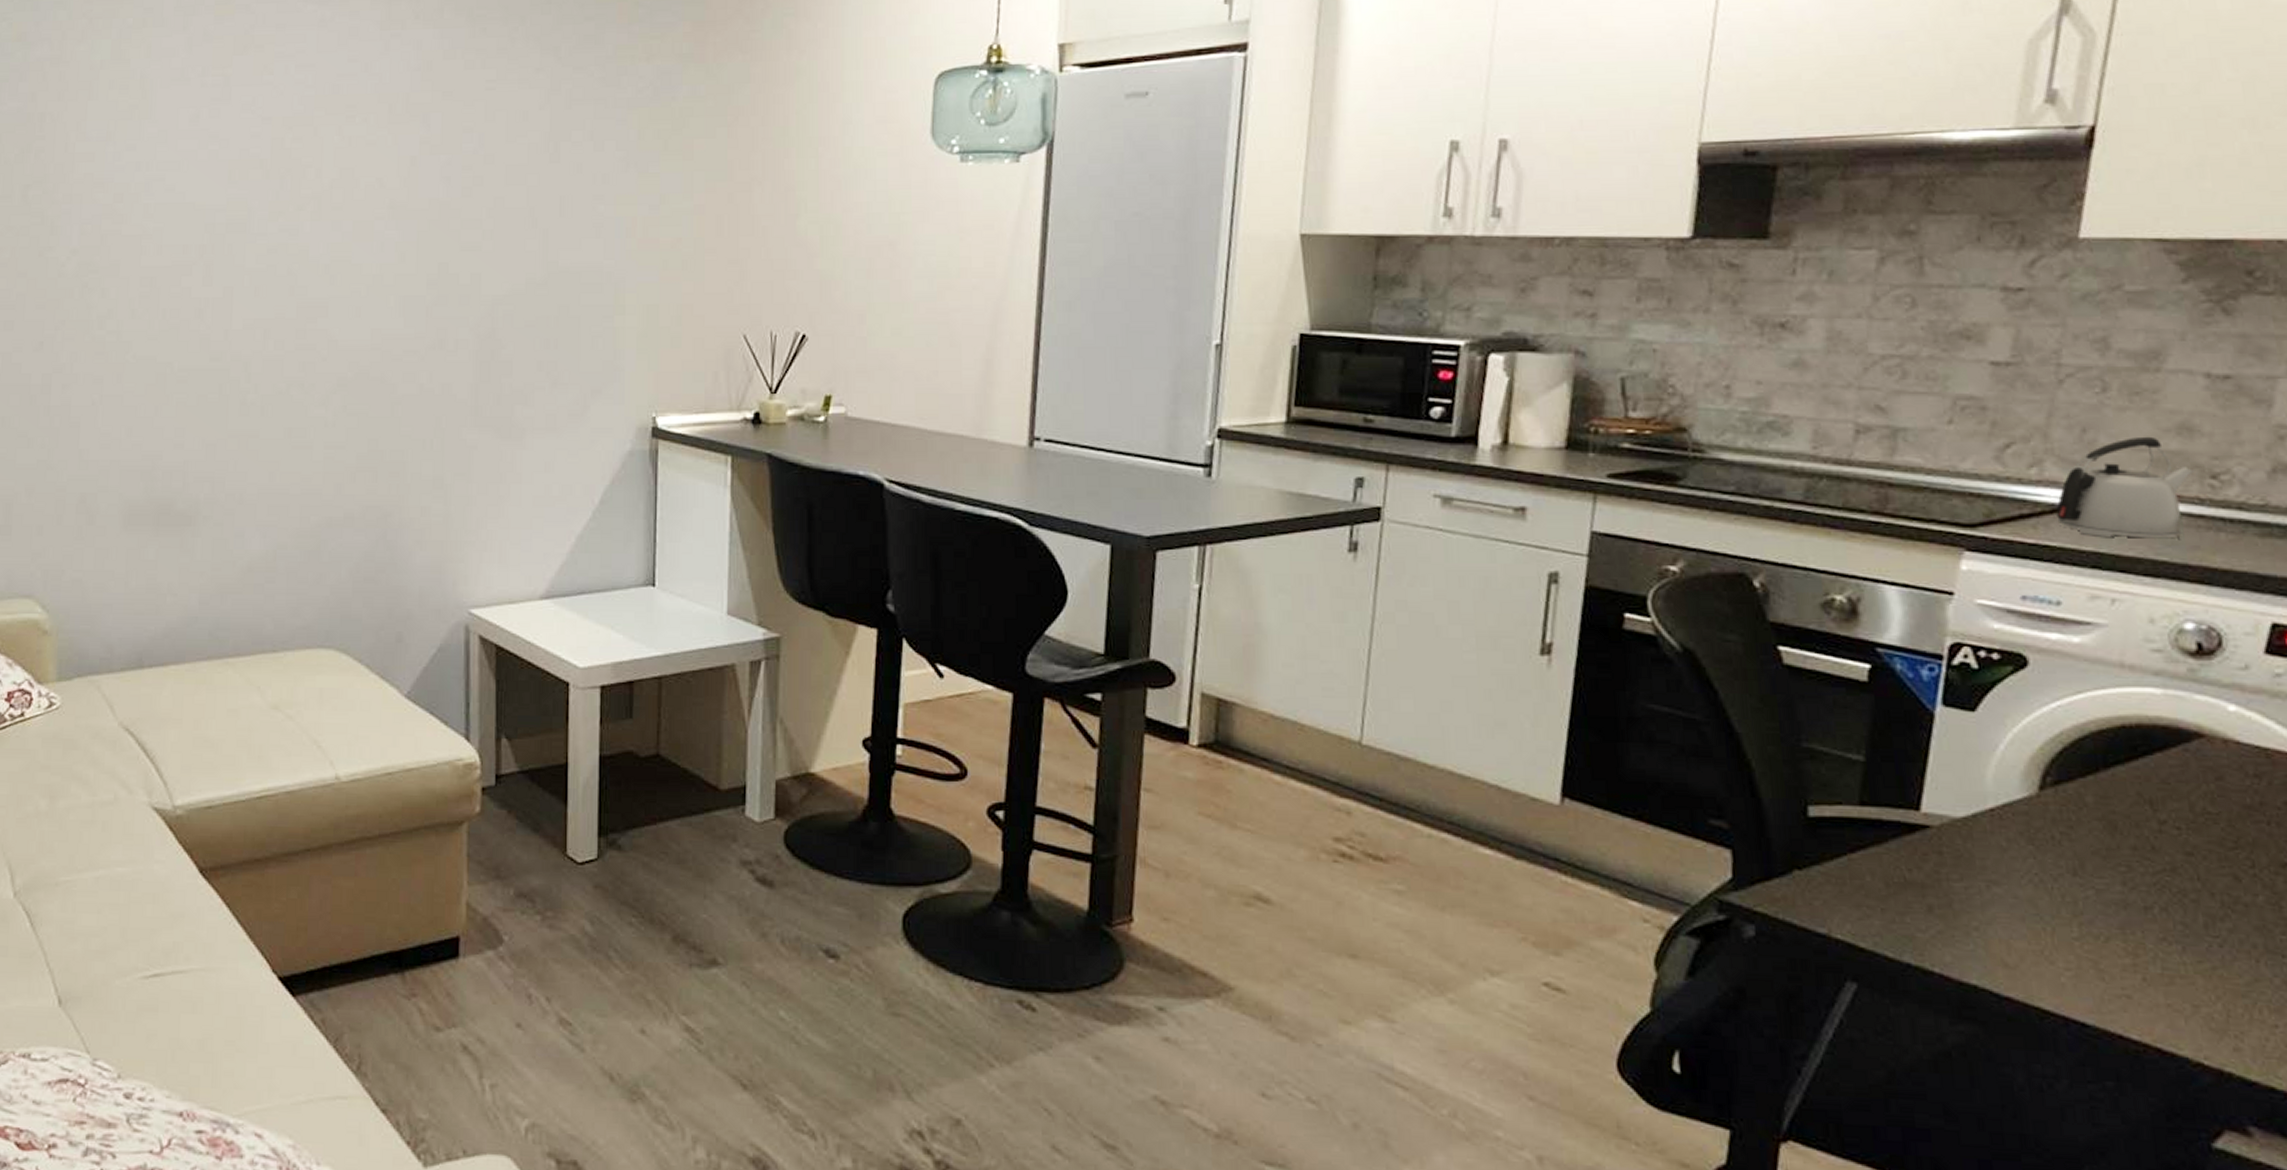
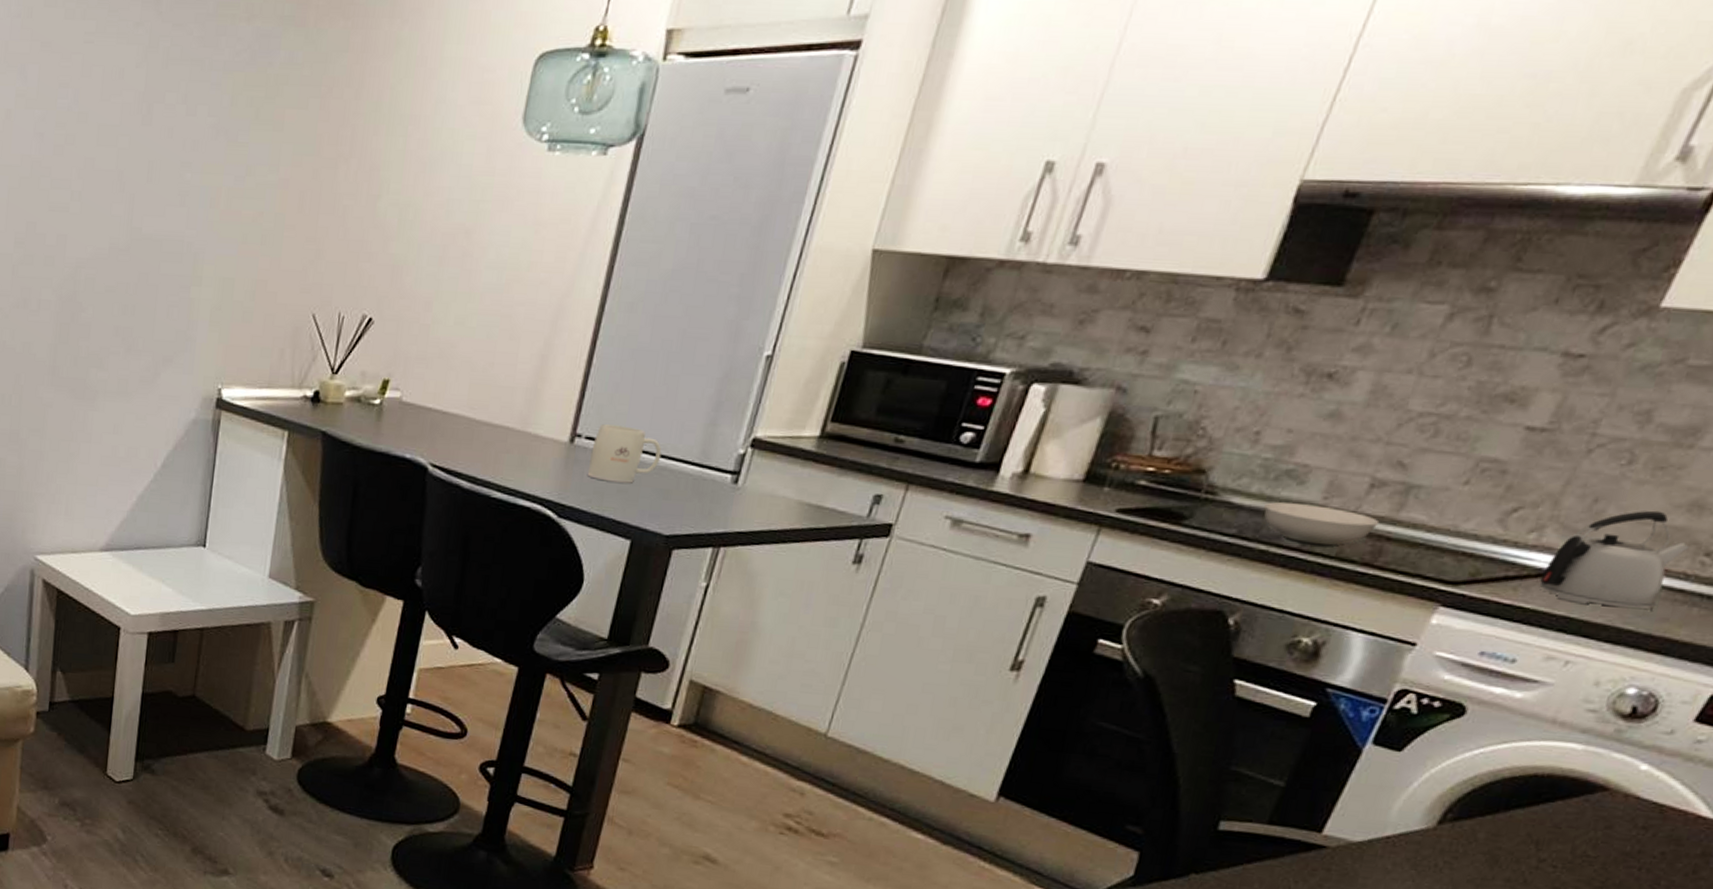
mug: none [1052,425,1127,486] -> present [587,424,662,485]
bowl: none [1756,455,1877,498] -> present [1263,502,1380,547]

